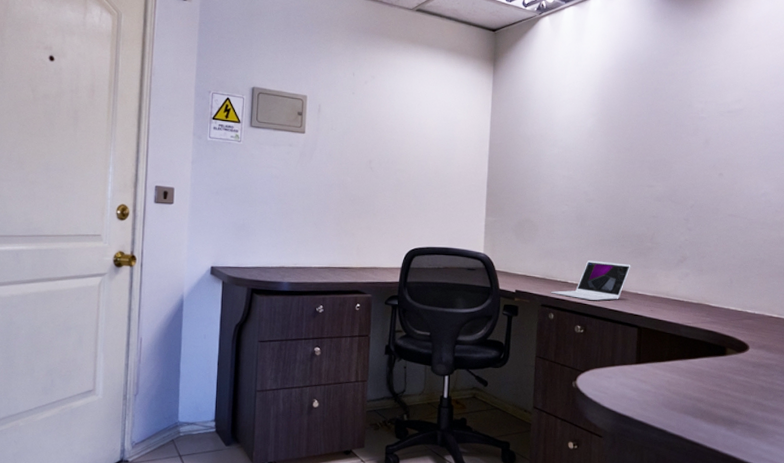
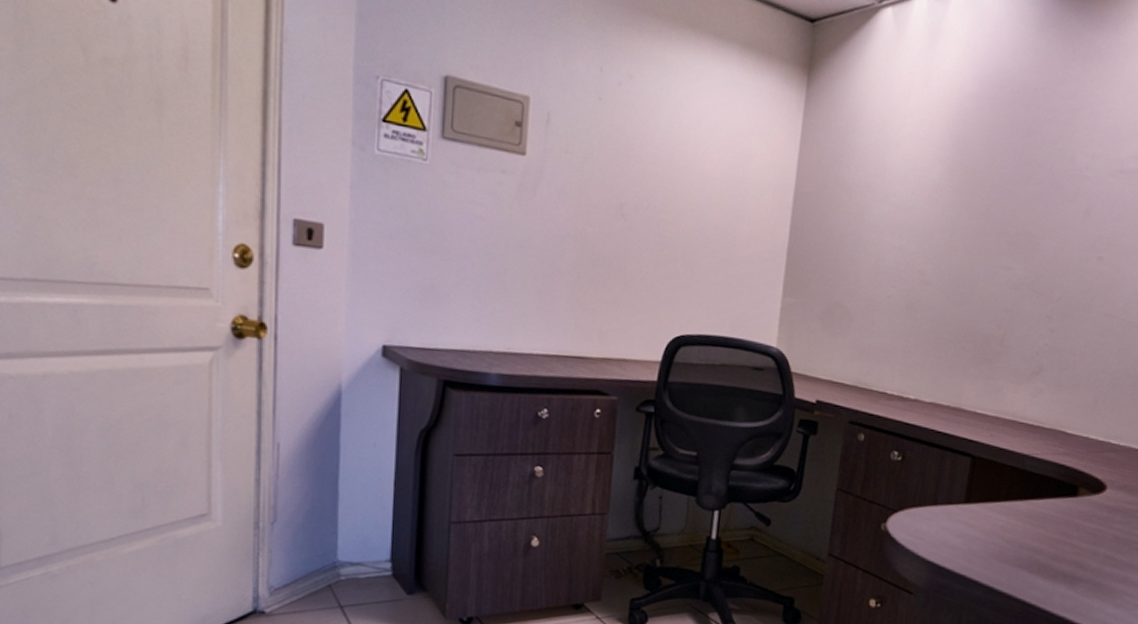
laptop: present [550,260,631,301] -> none [862,364,972,420]

